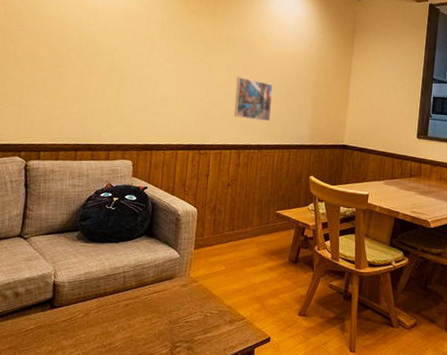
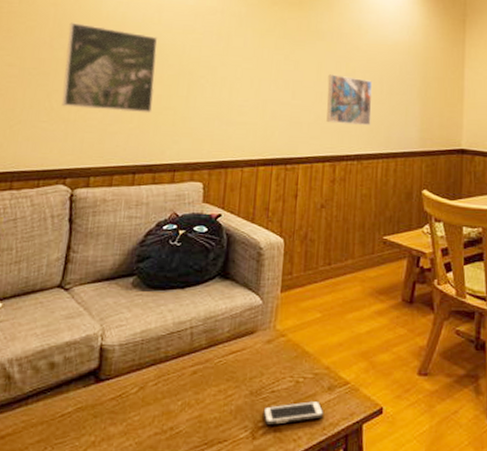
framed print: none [14,20,94,102] -> present [62,22,158,113]
cell phone: none [179,330,226,345] -> present [263,401,324,425]

